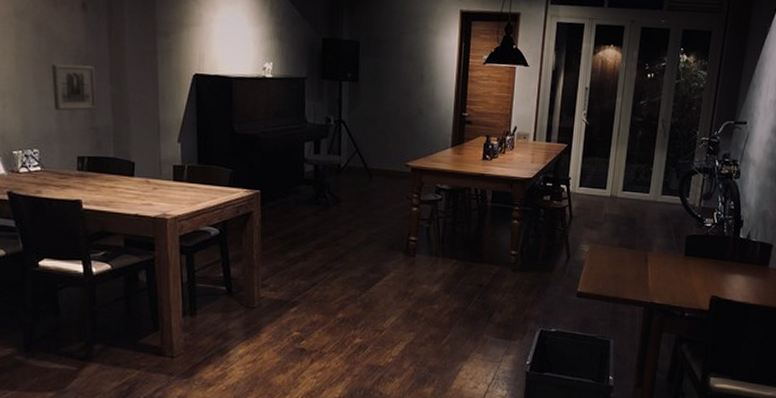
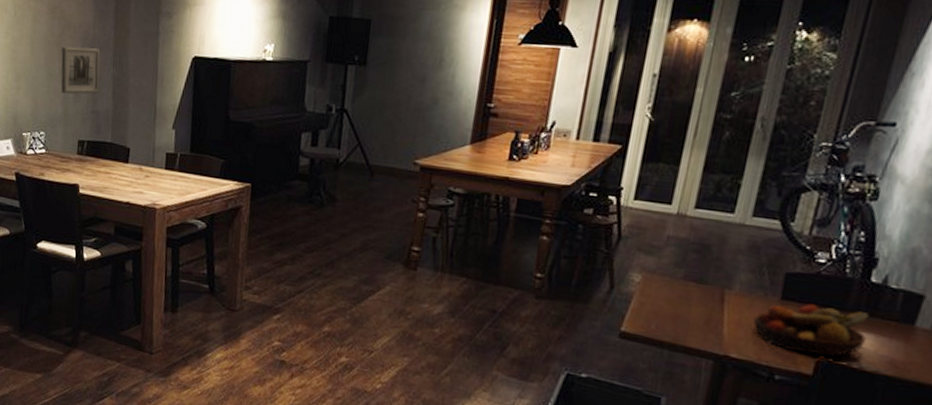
fruit bowl: none [667,257,741,296] -> present [752,304,869,358]

